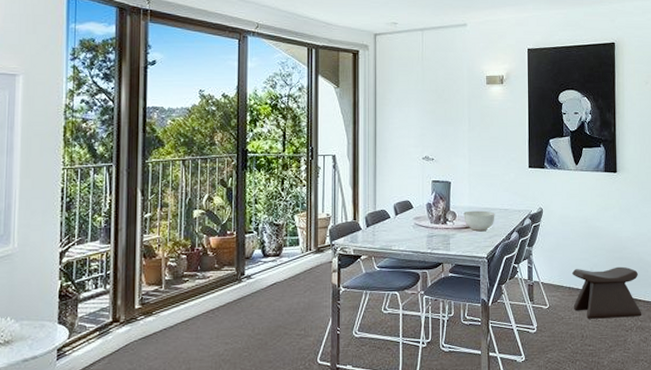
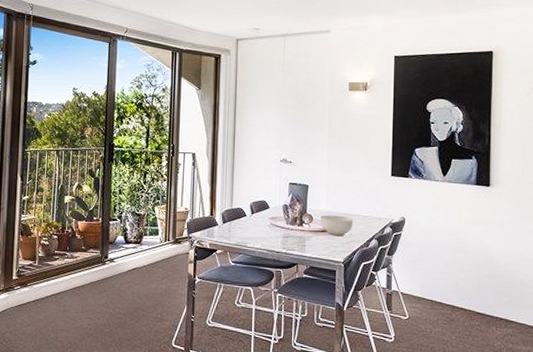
stool: present [571,266,642,319] -> none [434,282,514,339]

